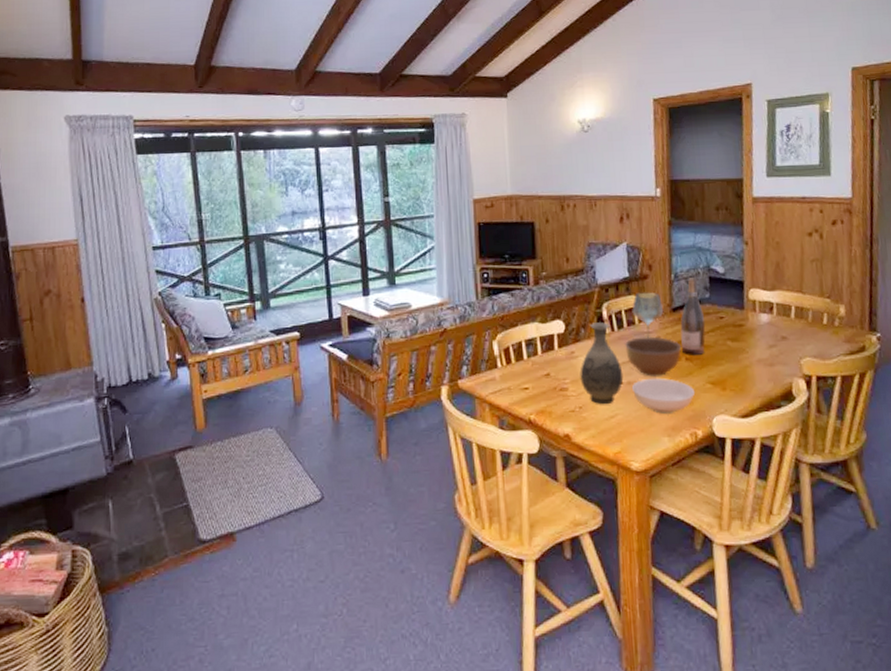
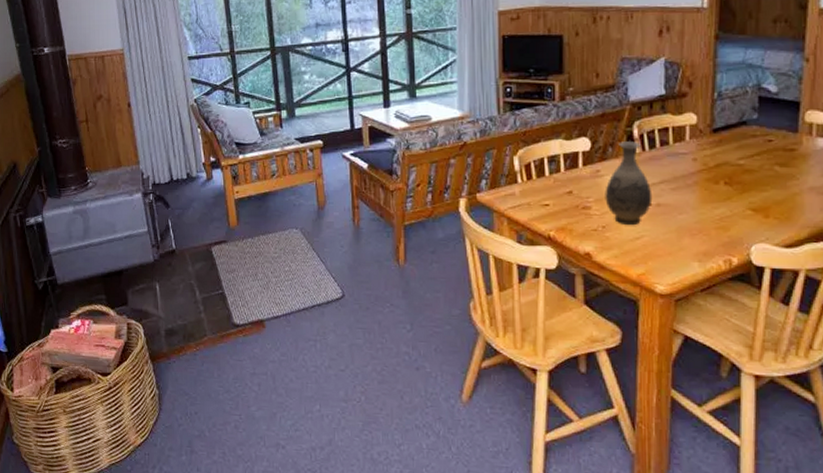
bowl: present [625,336,682,376] -> none [656,158,721,199]
bowl: present [631,378,695,414] -> none [660,202,733,238]
wine glass: present [632,292,664,338] -> none [666,111,703,159]
wine bottle: present [680,278,706,355] -> none [720,97,751,179]

